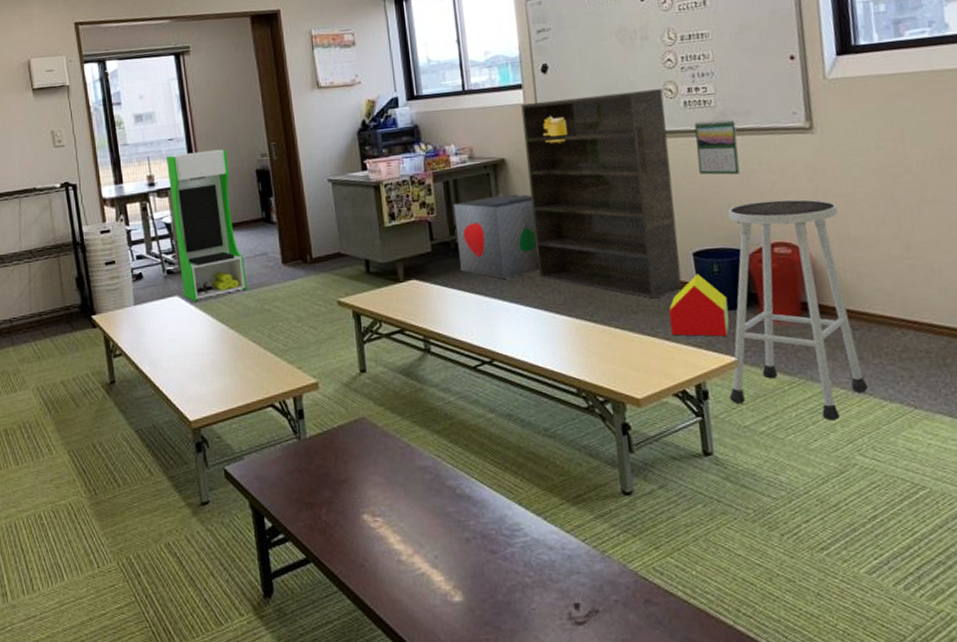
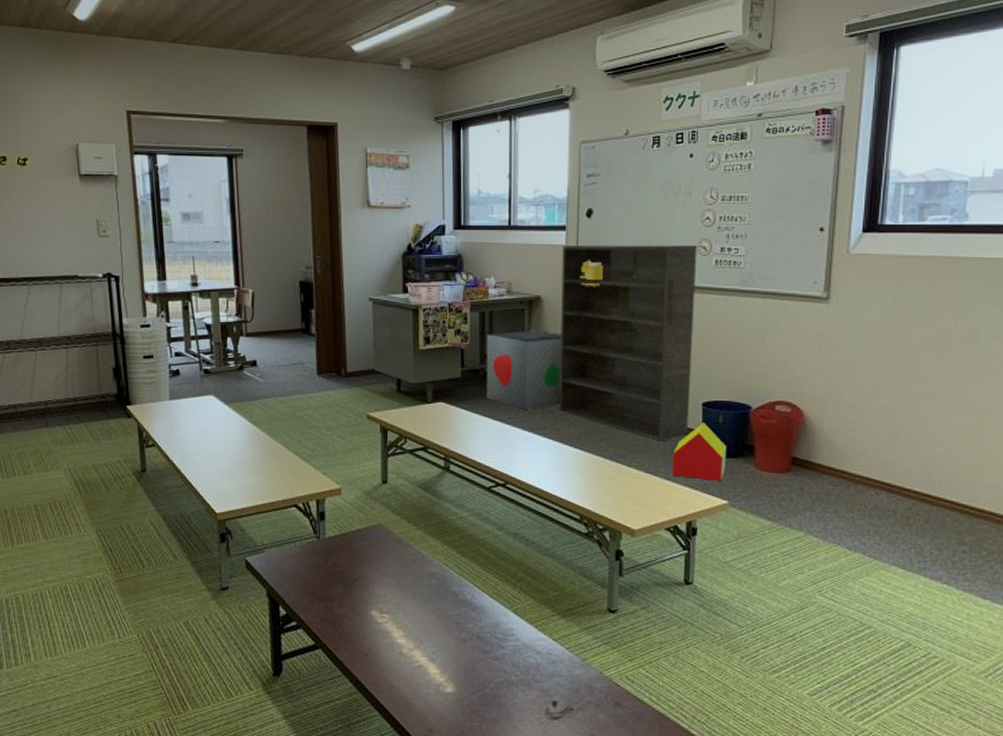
storage cabinet: present [165,149,247,301] -> none [211,257,281,402]
calendar: present [694,119,741,175] -> none [720,281,760,334]
stool: present [728,199,869,421] -> none [715,362,838,564]

